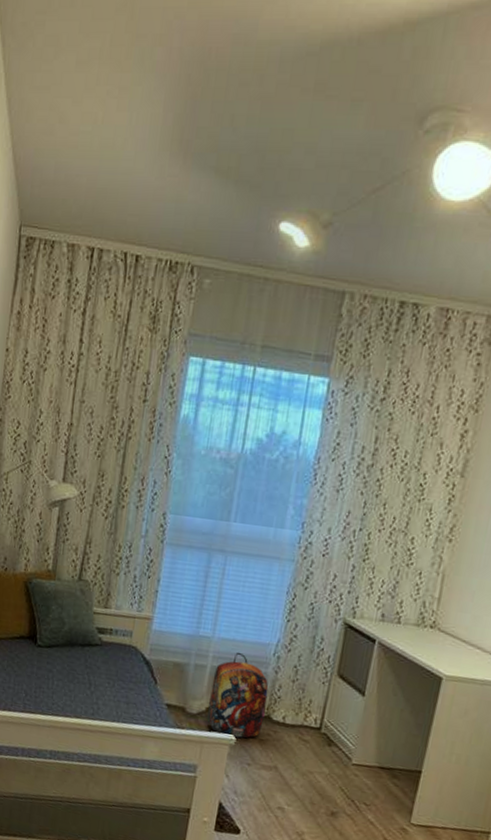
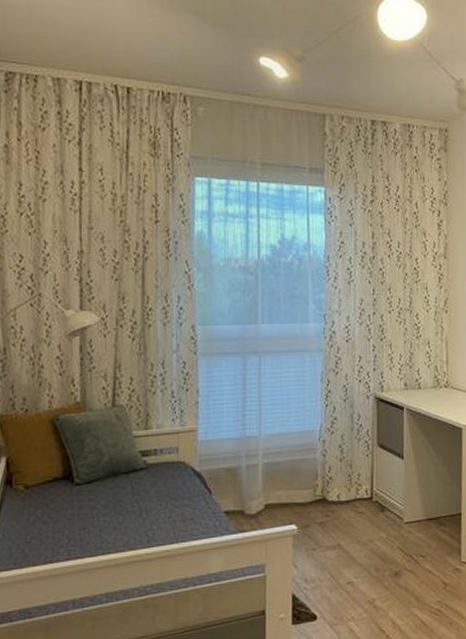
backpack: present [207,652,269,739] -> none [265,444,322,528]

